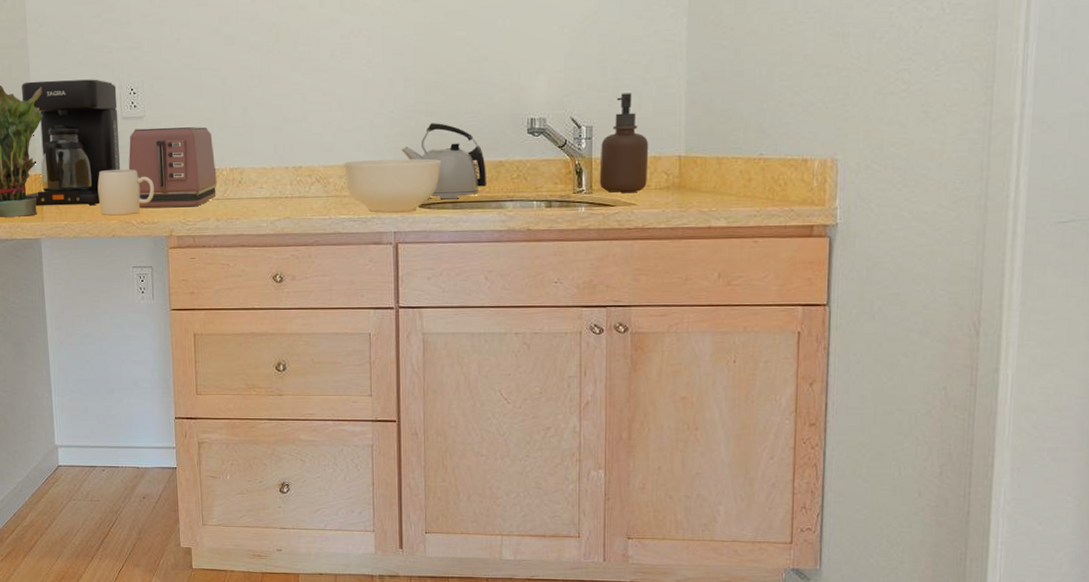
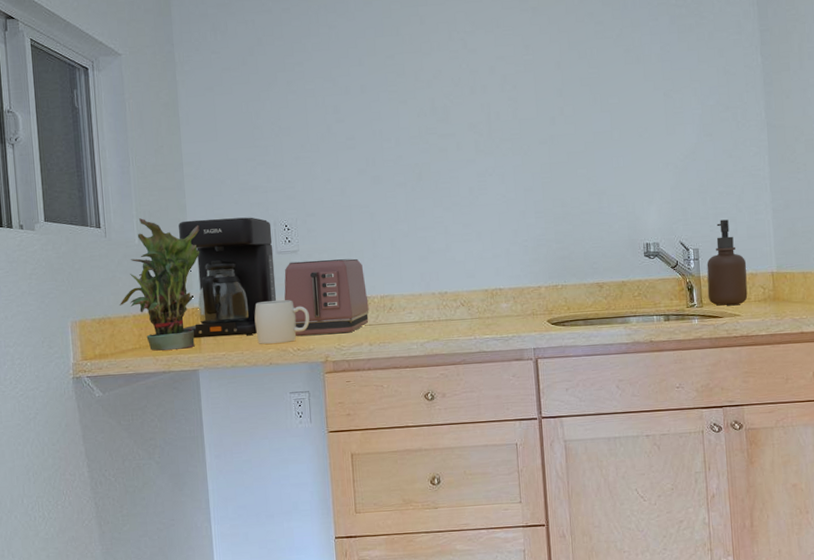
bowl: present [344,158,441,213] -> none [485,281,572,332]
kettle: present [401,122,488,200] -> none [536,249,613,318]

